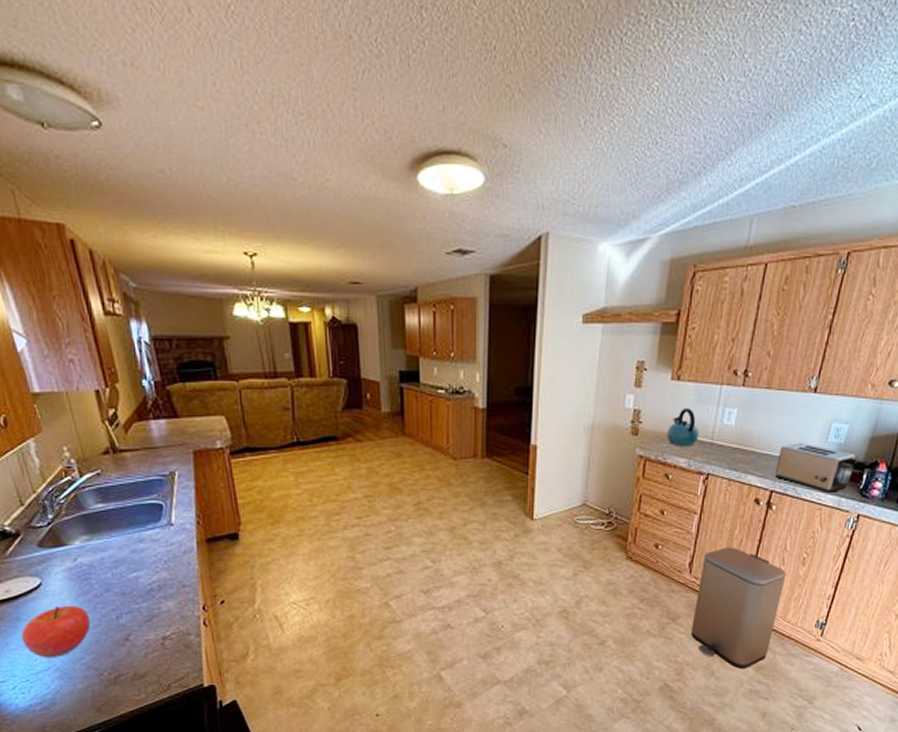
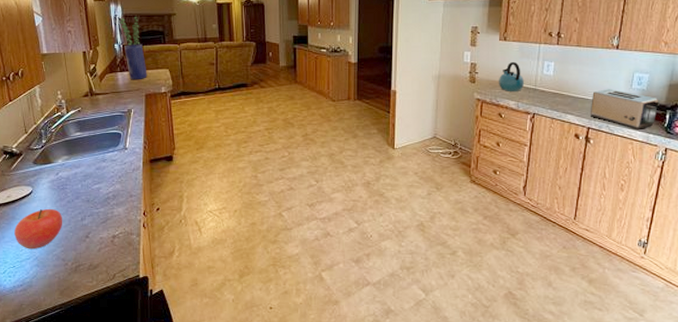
vase: none [145,337,194,431] -> present [119,15,147,80]
pedal bin: present [691,547,787,669] -> none [529,174,608,281]

